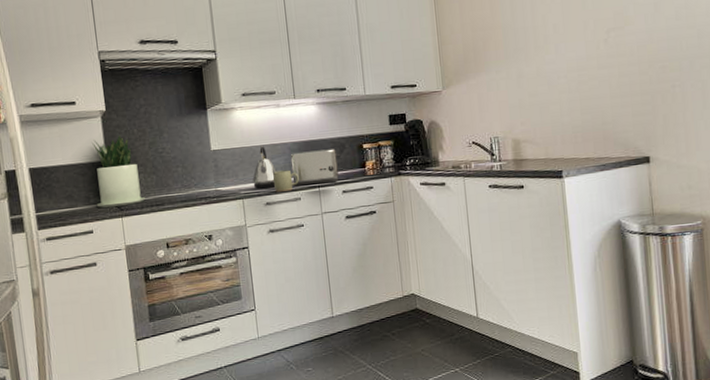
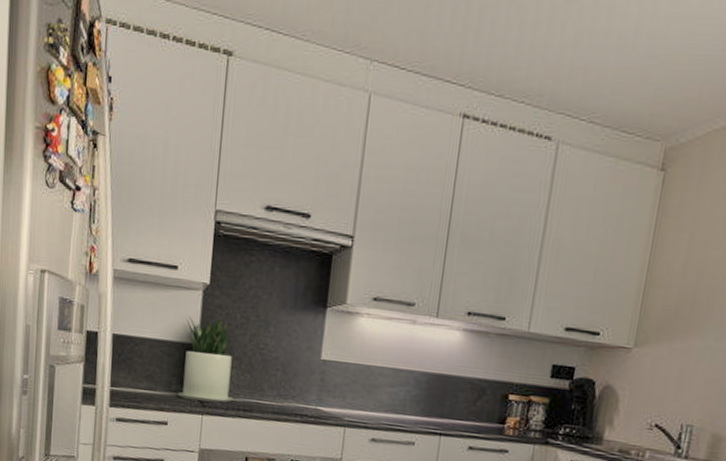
kettle: present [251,145,277,190] -> none [360,366,394,423]
mug: present [272,170,299,192] -> none [385,402,419,431]
toaster: present [290,149,340,186] -> none [410,385,477,434]

